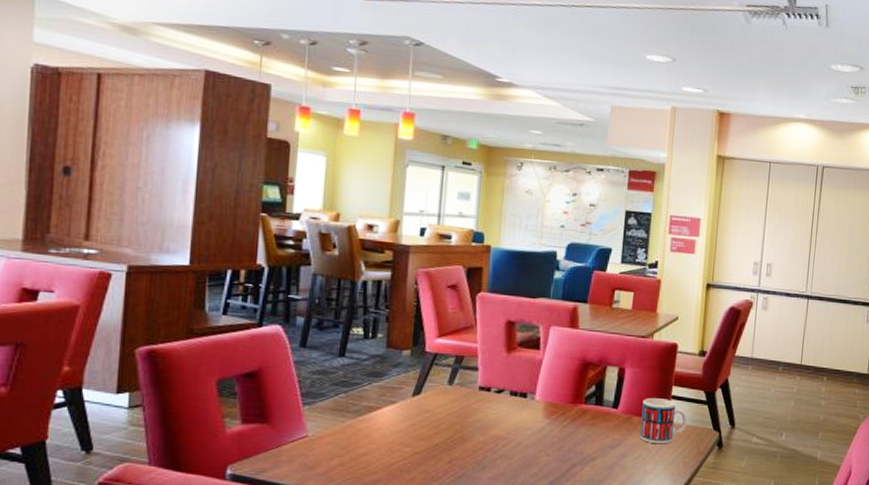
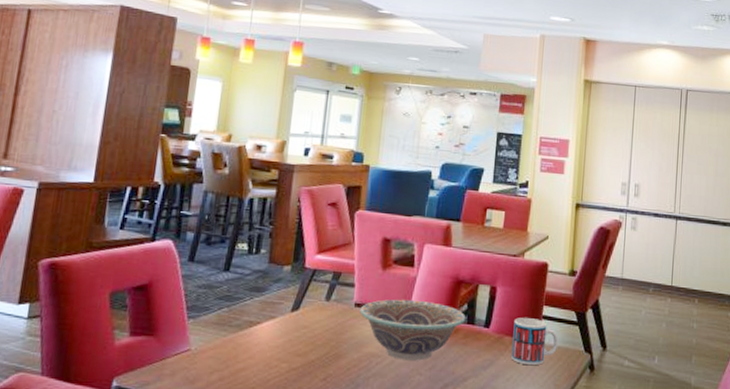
decorative bowl: none [484,382,594,442] -> present [359,299,466,361]

